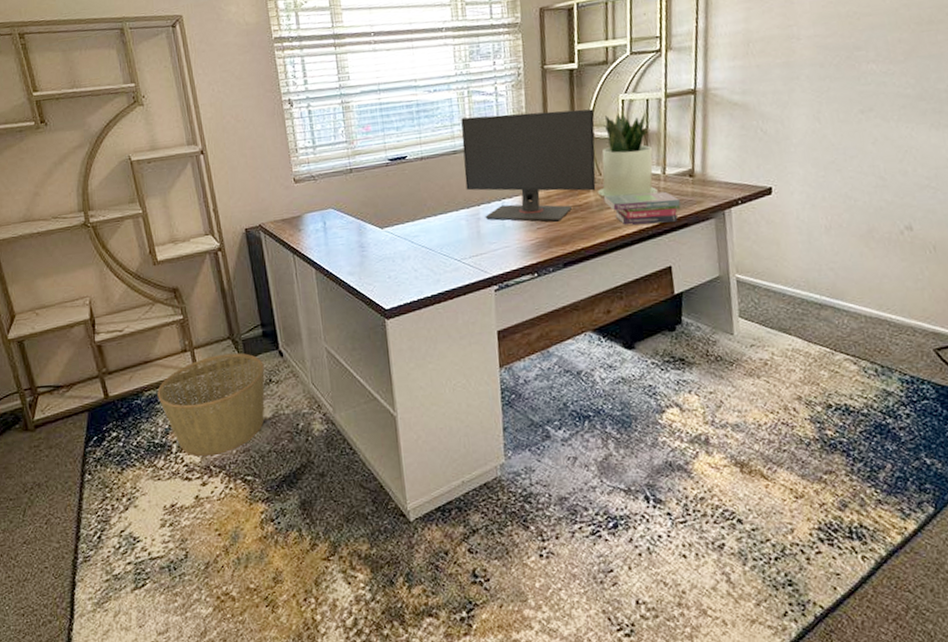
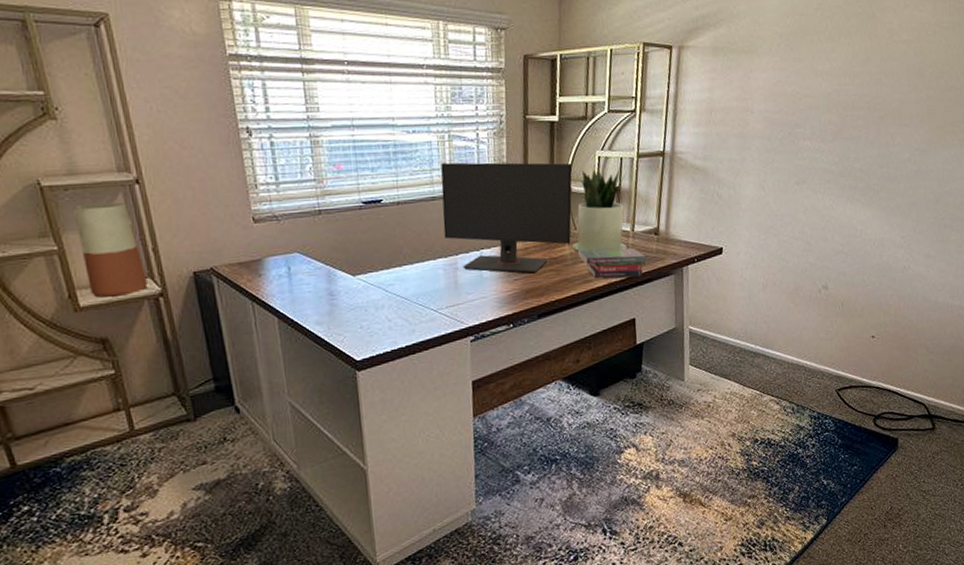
vase: none [154,170,209,253] -> present [73,202,147,298]
basket: present [157,353,265,457] -> none [82,410,218,527]

